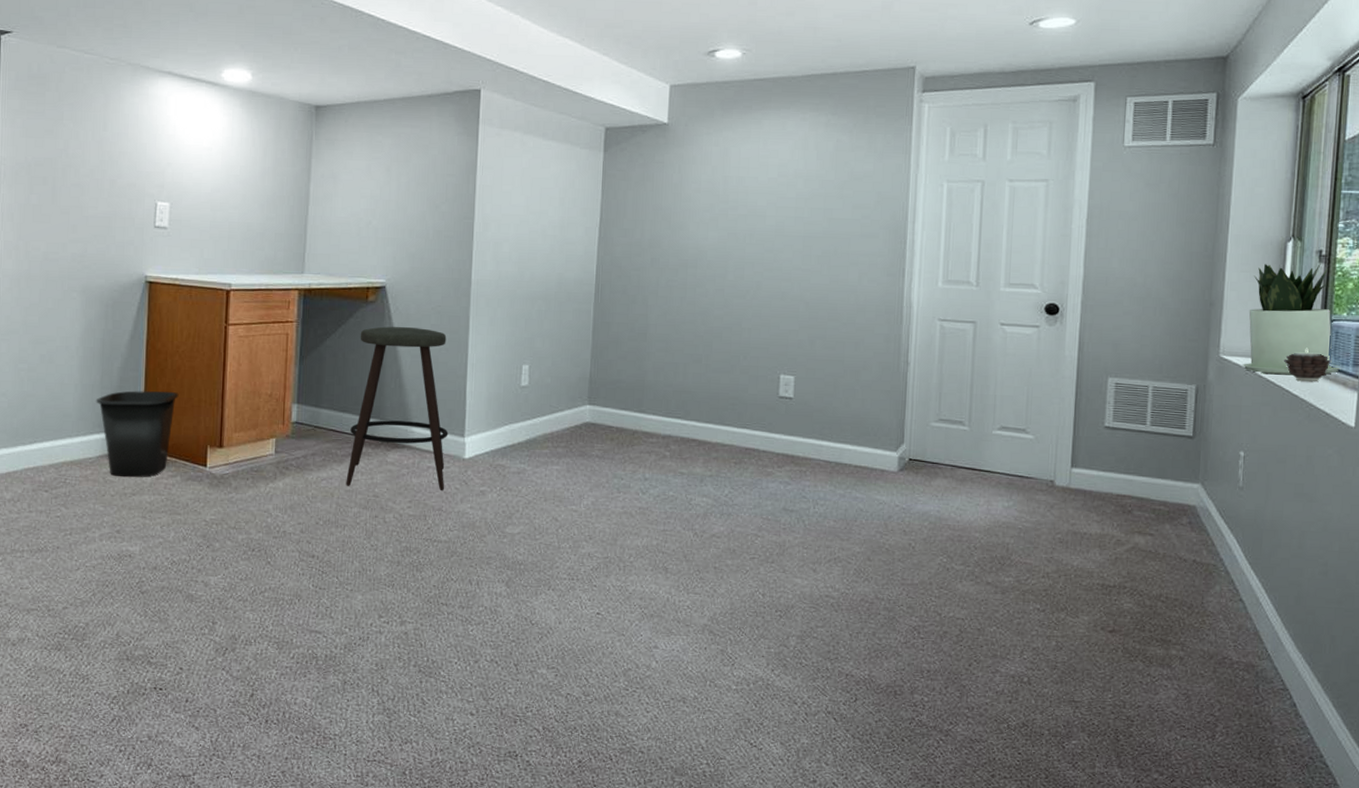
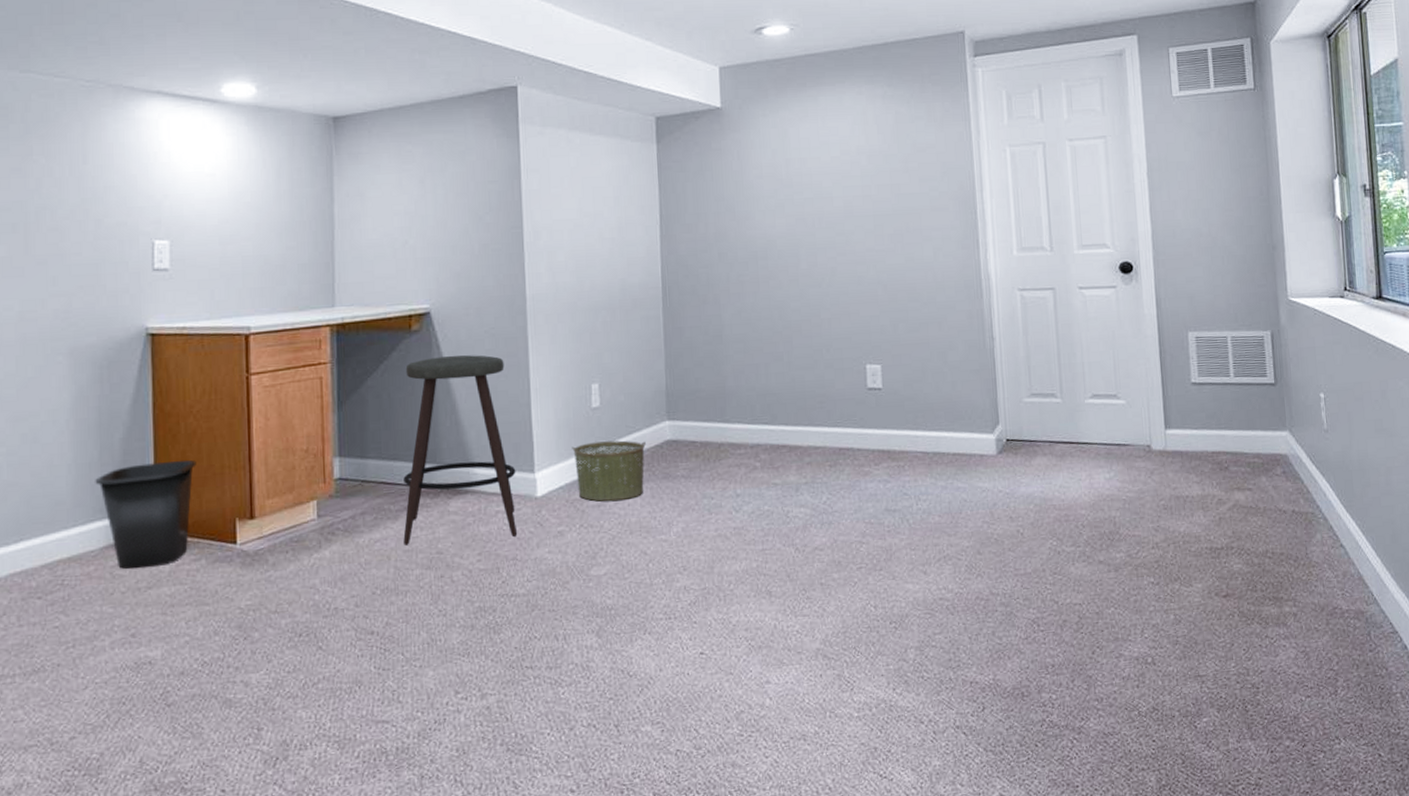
basket: none [499,416,566,471] -> present [572,440,646,502]
planter: present [1242,261,1341,375] -> none [1308,196,1399,312]
candle: present [1284,349,1331,381] -> none [1347,283,1389,316]

